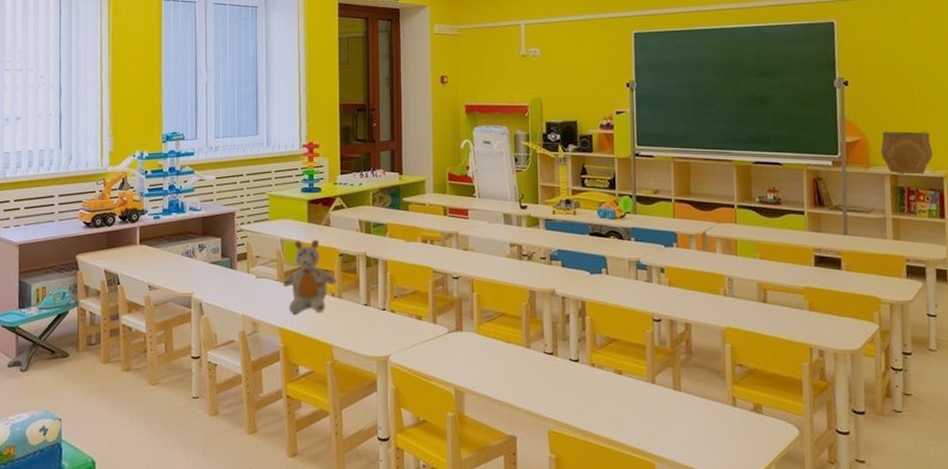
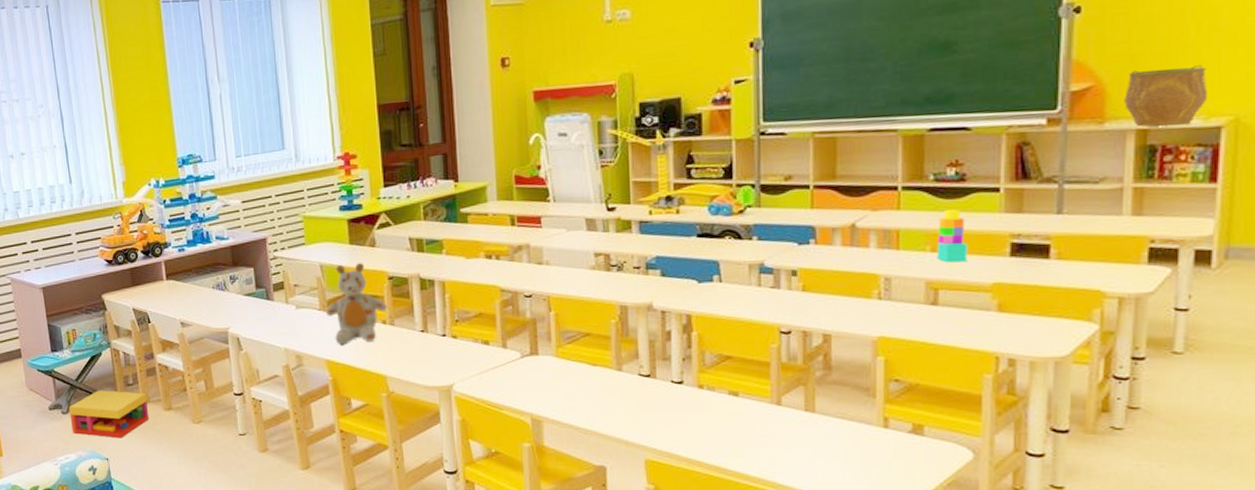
toy box: none [28,349,108,398] -> present [69,390,149,438]
toy blocks: none [763,225,786,269] -> present [936,209,968,263]

